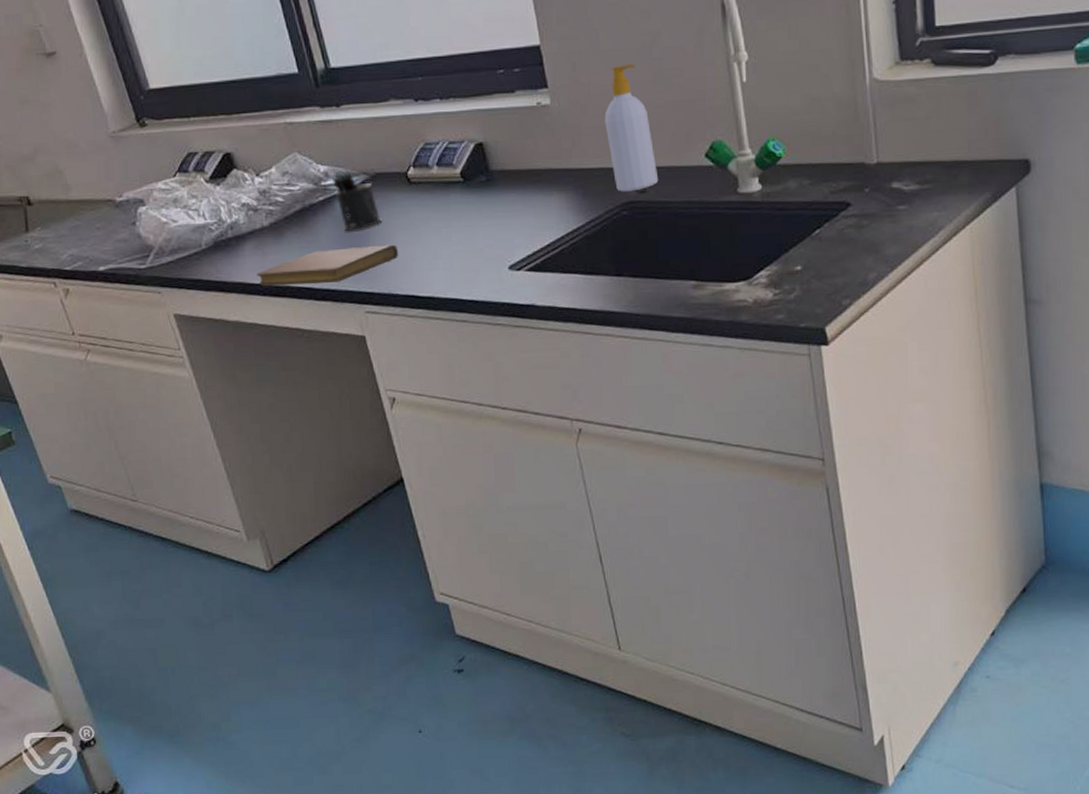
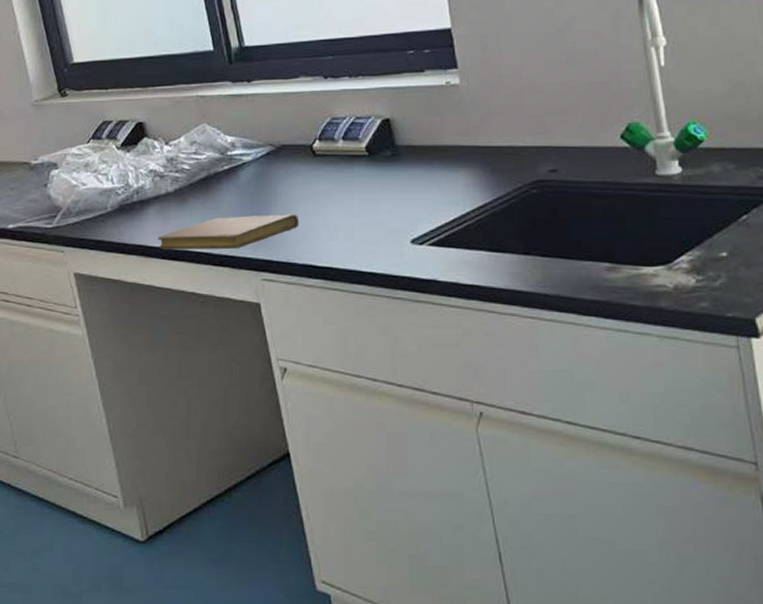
pen holder: present [331,170,382,232] -> none [238,141,284,200]
soap bottle: present [604,64,659,192] -> none [515,47,571,170]

